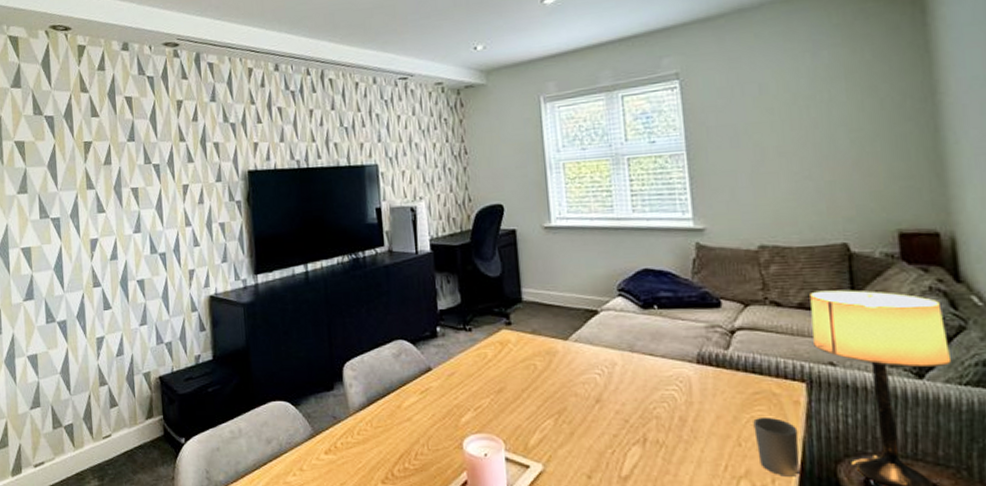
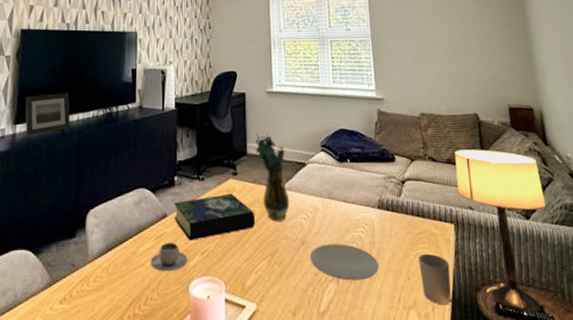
picture frame: none [263,238,315,286] -> present [25,93,71,136]
teacup: none [416,397,460,427] -> present [150,242,188,272]
book: none [439,345,537,396] -> present [174,193,256,241]
vase: none [531,276,579,377] -> present [255,133,290,221]
plate: none [606,403,699,444] -> present [309,244,380,281]

